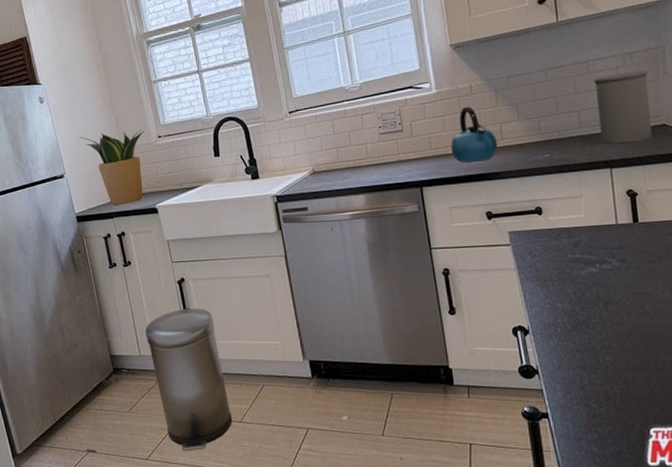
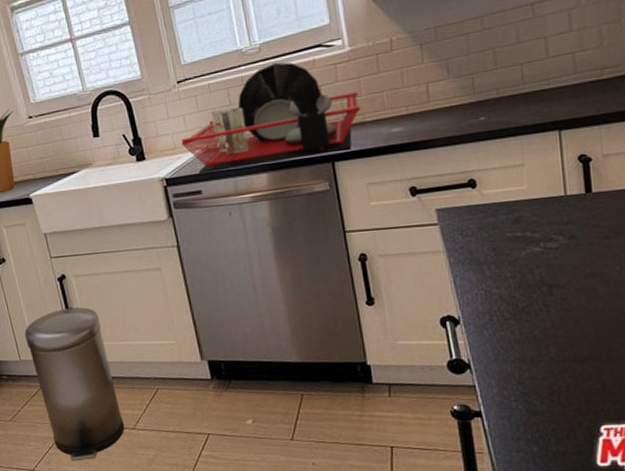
dish rack: none [291,100,446,193] -> present [181,62,361,175]
kettle: present [451,106,498,164] -> none [367,64,424,133]
canister: present [594,70,652,144] -> none [541,10,611,102]

